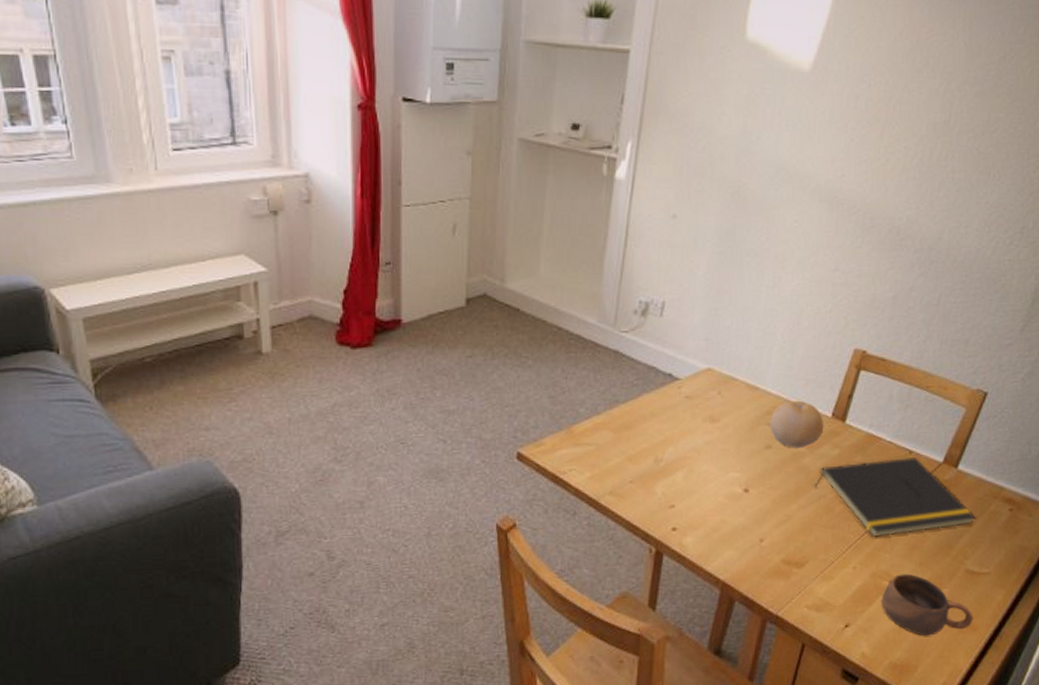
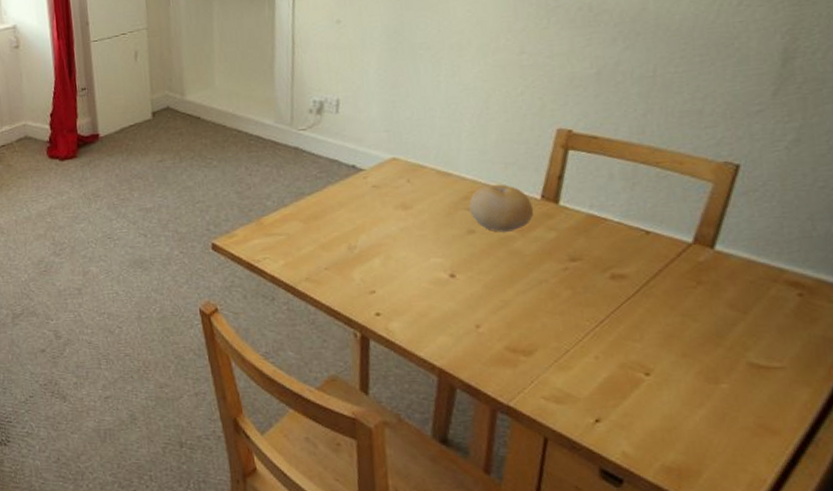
notepad: present [814,457,976,538] -> none [531,238,751,326]
cup: present [881,573,973,636] -> none [637,365,770,438]

